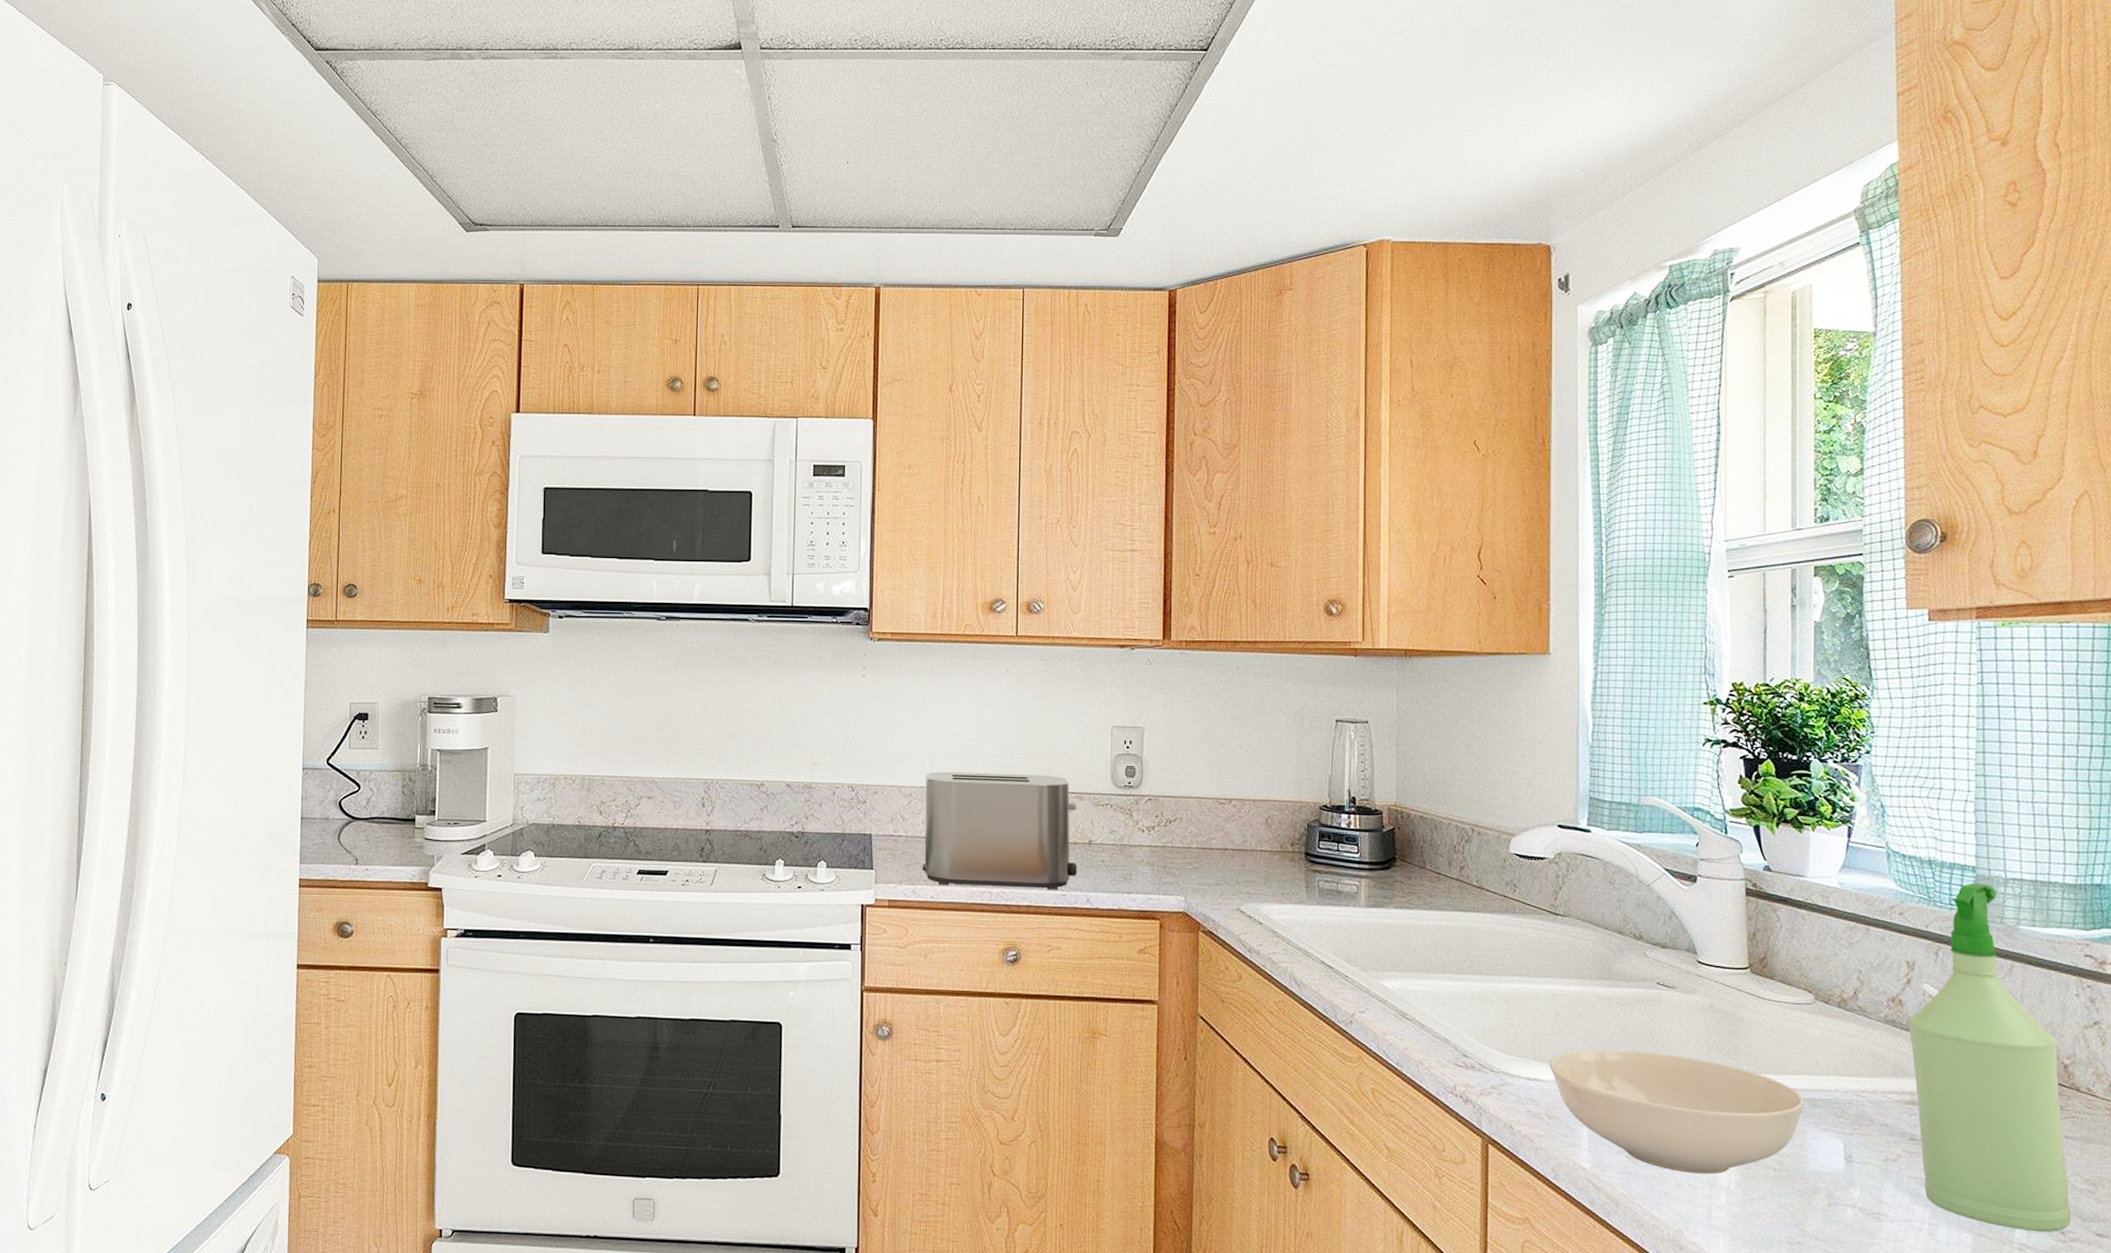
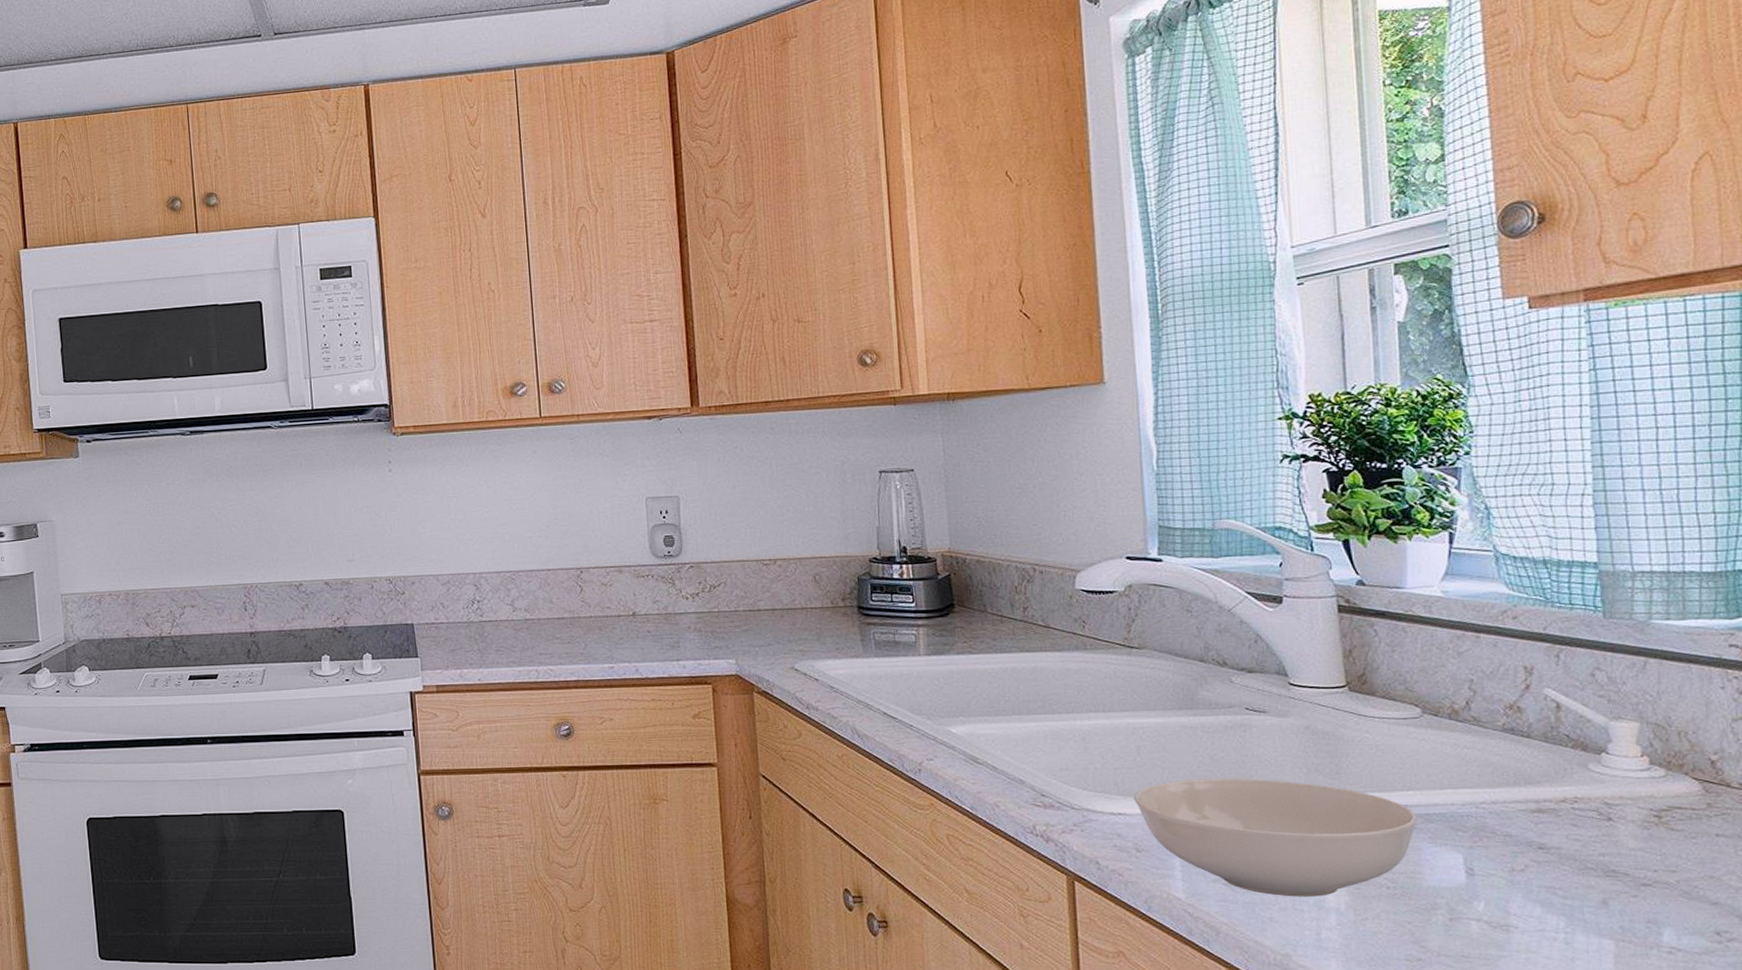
toaster: present [922,771,1077,890] -> none [462,551,624,667]
spray bottle: present [1907,882,2071,1232] -> none [1527,579,1727,934]

